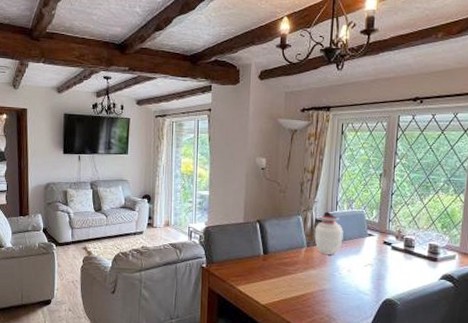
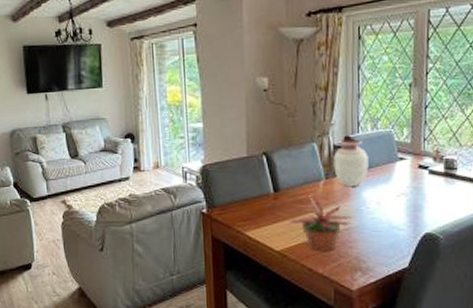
potted plant: none [272,258,328,308] -> present [287,194,354,251]

